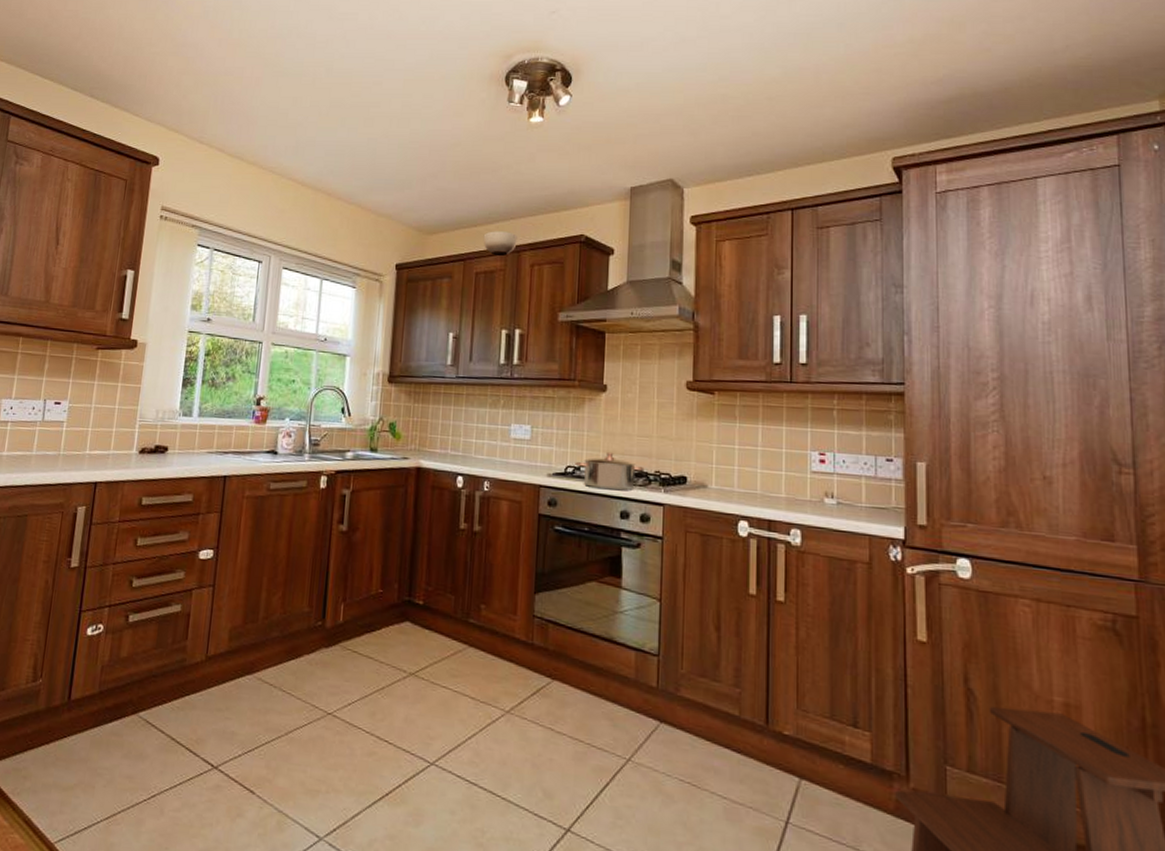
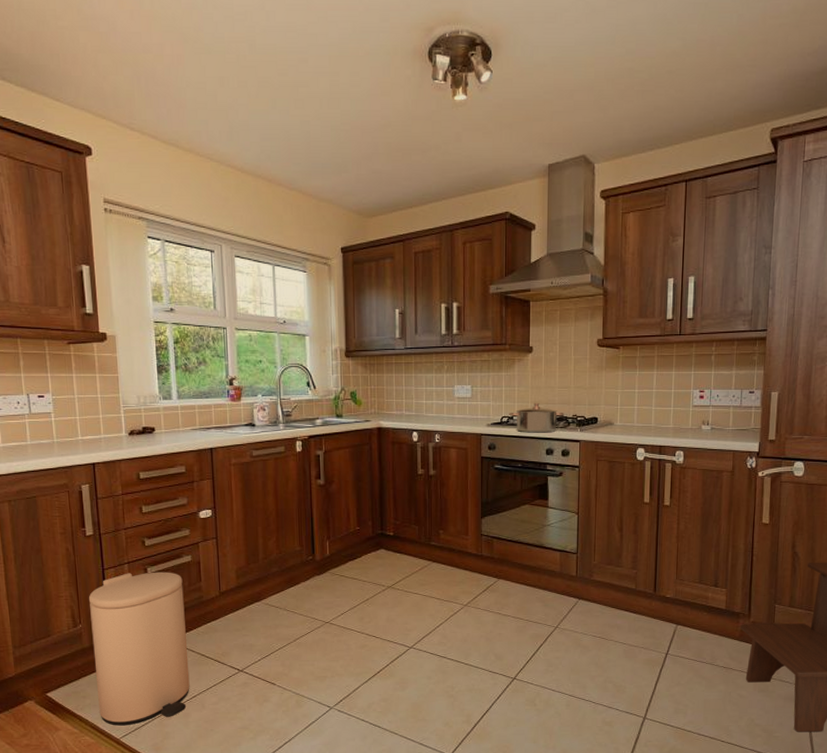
pedal bin: none [37,619,167,826] -> present [88,572,190,726]
bowl: present [483,231,517,257] -> none [419,212,450,236]

